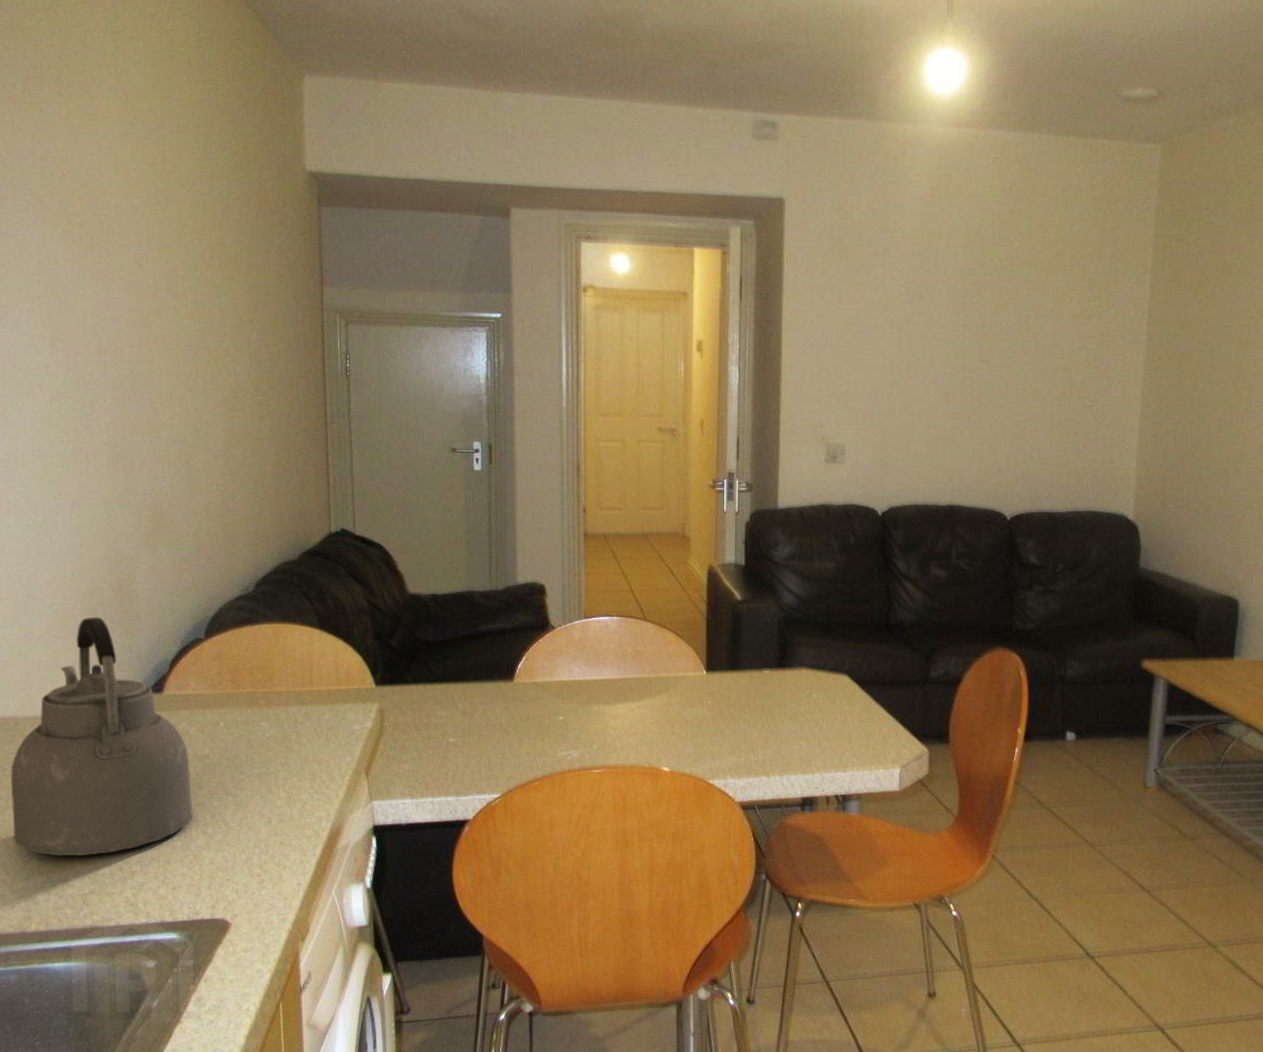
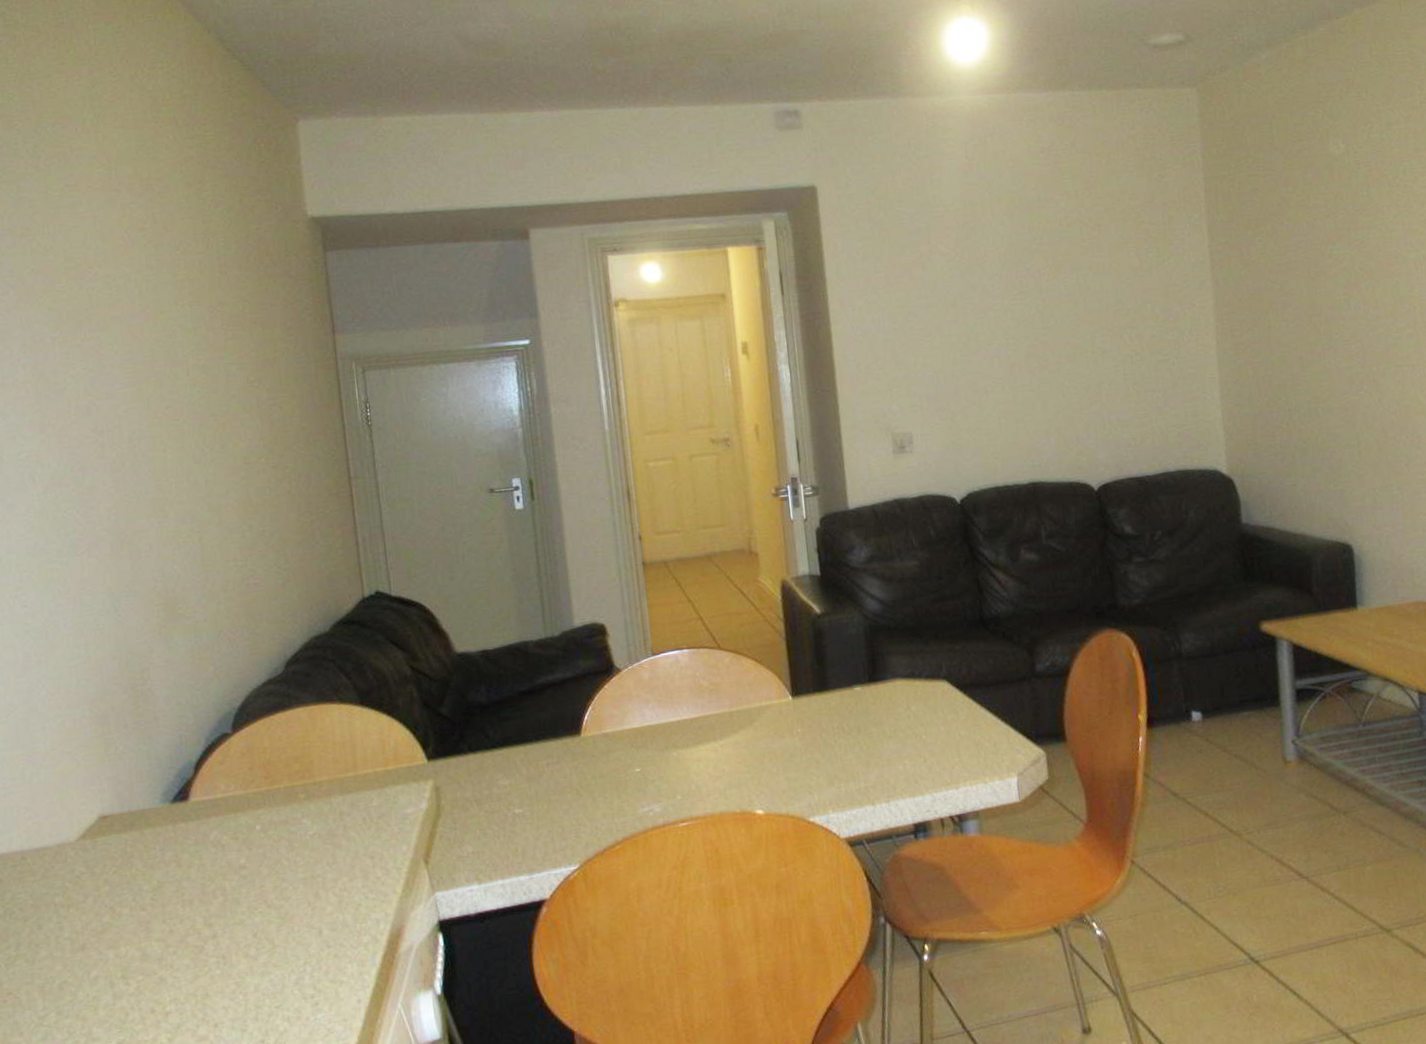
kettle: present [10,617,194,857] -> none [19,724,233,1007]

